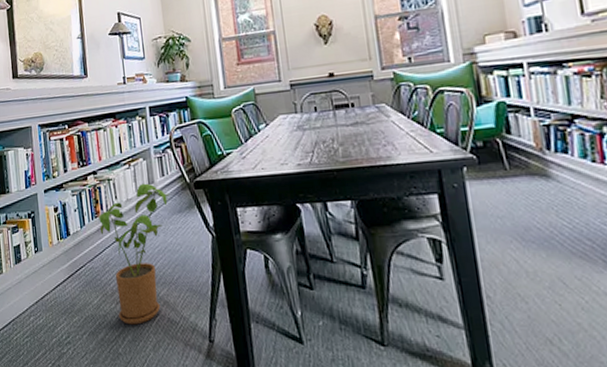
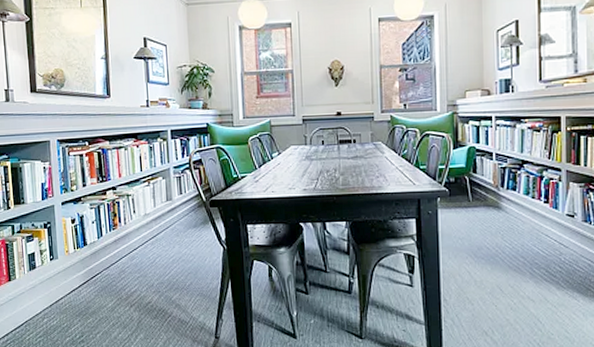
house plant: present [99,183,169,325] -> none [116,200,186,325]

